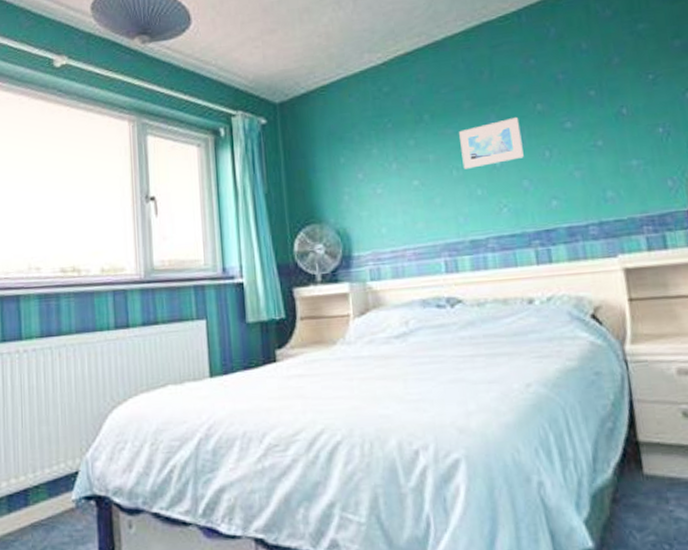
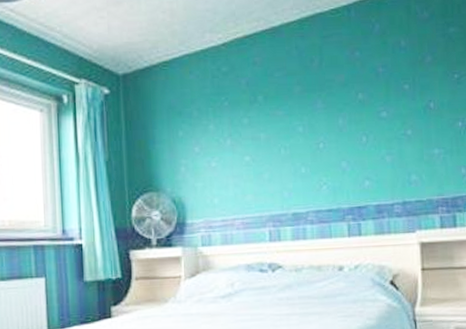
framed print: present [459,118,524,169] -> none [289,104,344,149]

